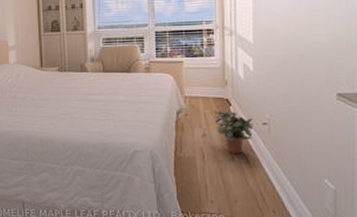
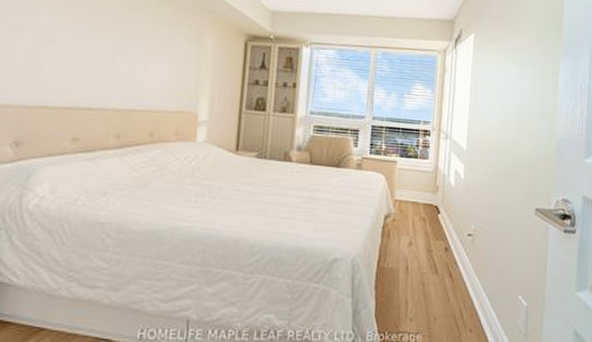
potted plant: present [214,111,254,155] -> none [422,219,460,267]

